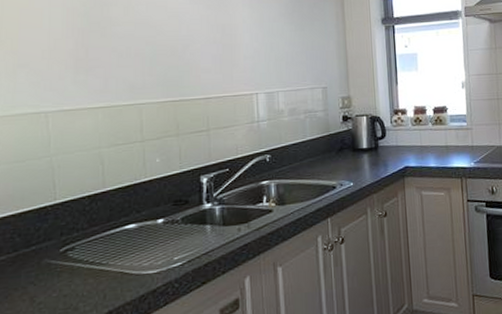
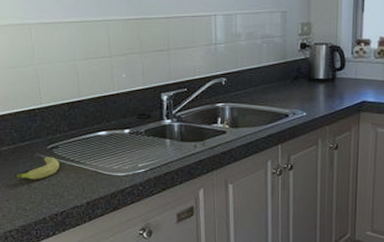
fruit: none [13,261,75,294] -> present [14,156,60,180]

